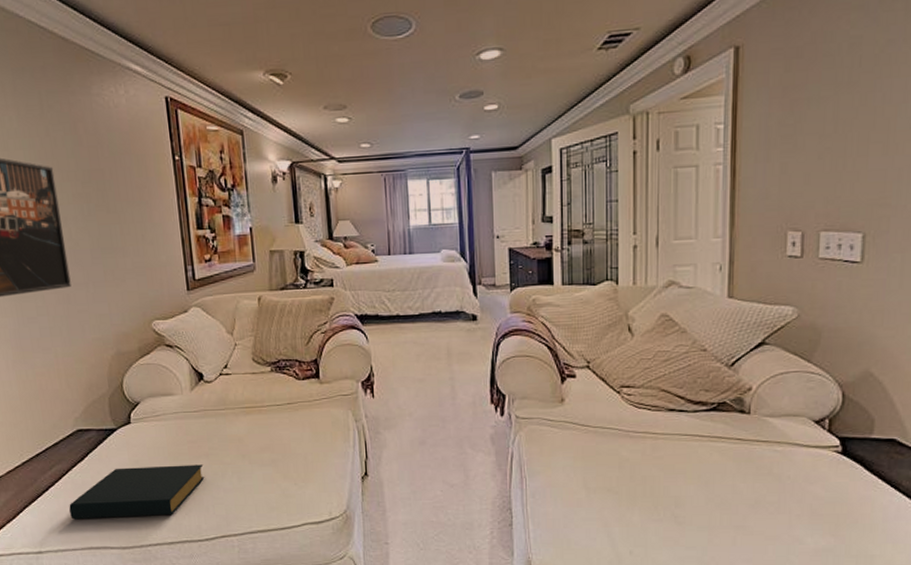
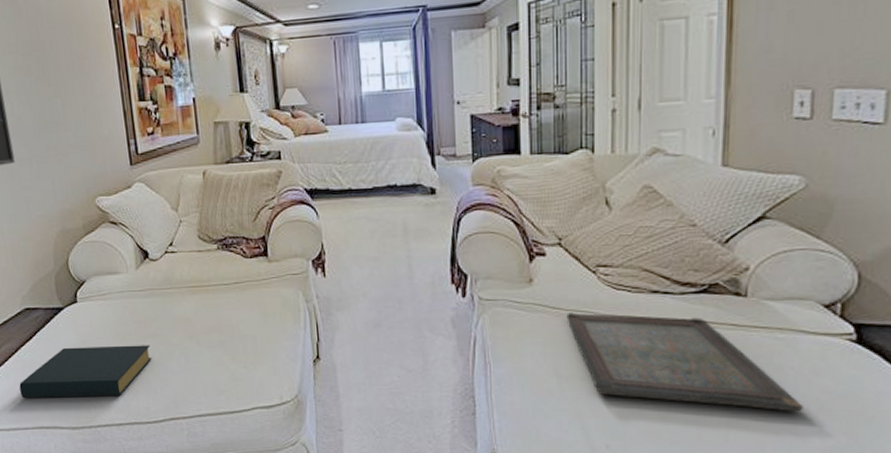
serving tray: none [594,429,799,517] -> present [566,312,804,412]

